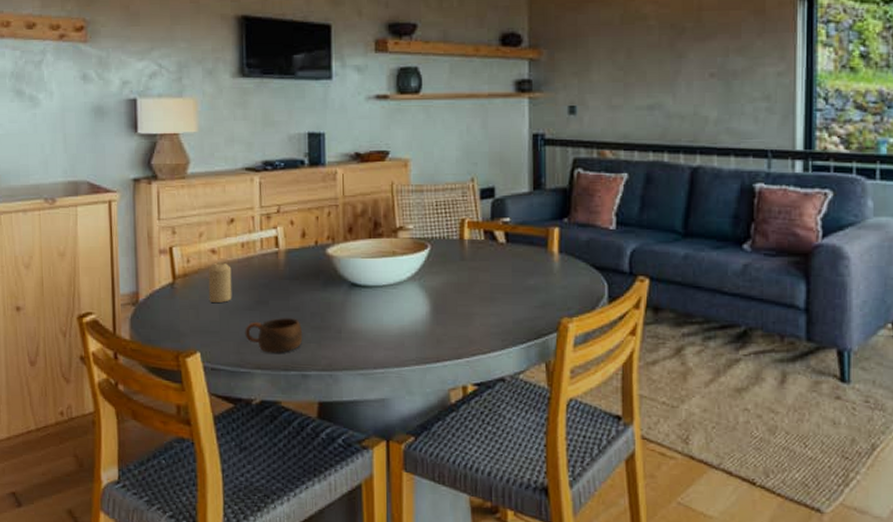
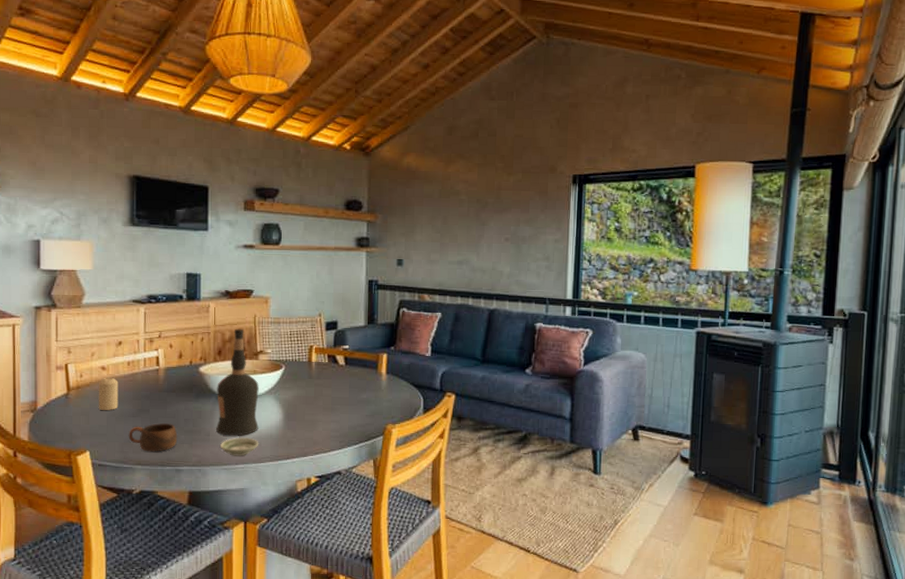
liquor bottle: none [348,199,400,333] -> present [216,328,259,436]
saucer: none [354,335,402,359] -> present [219,437,259,456]

